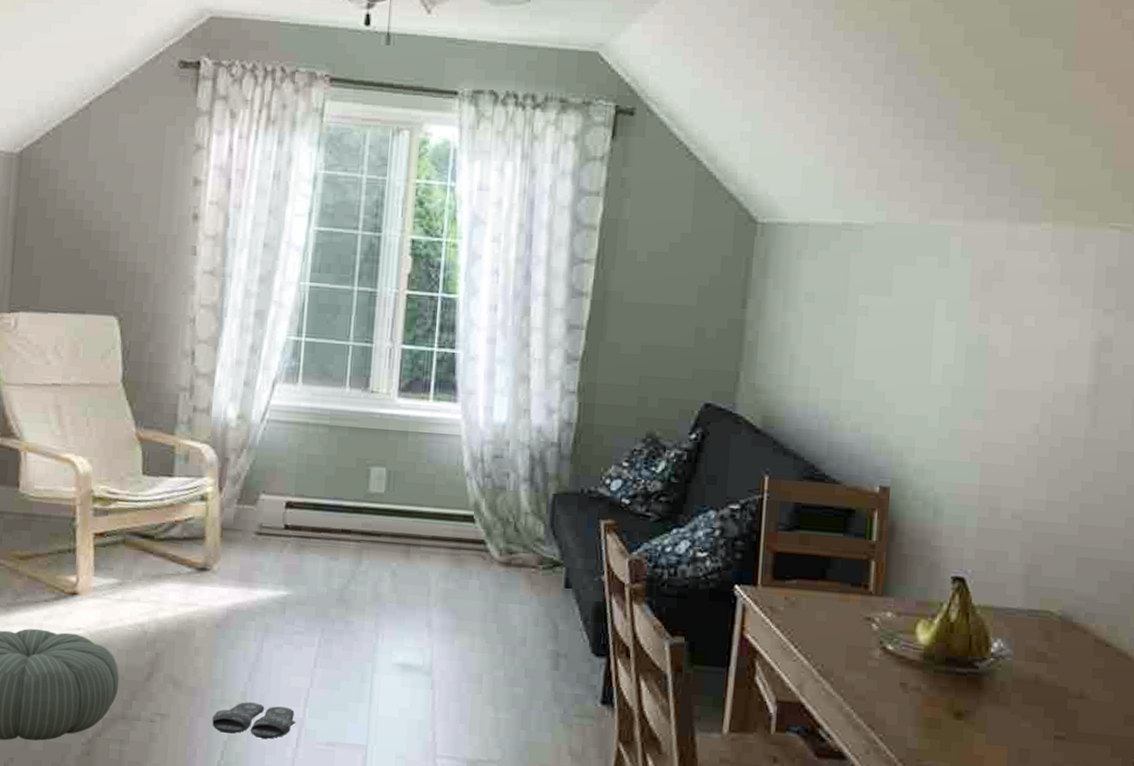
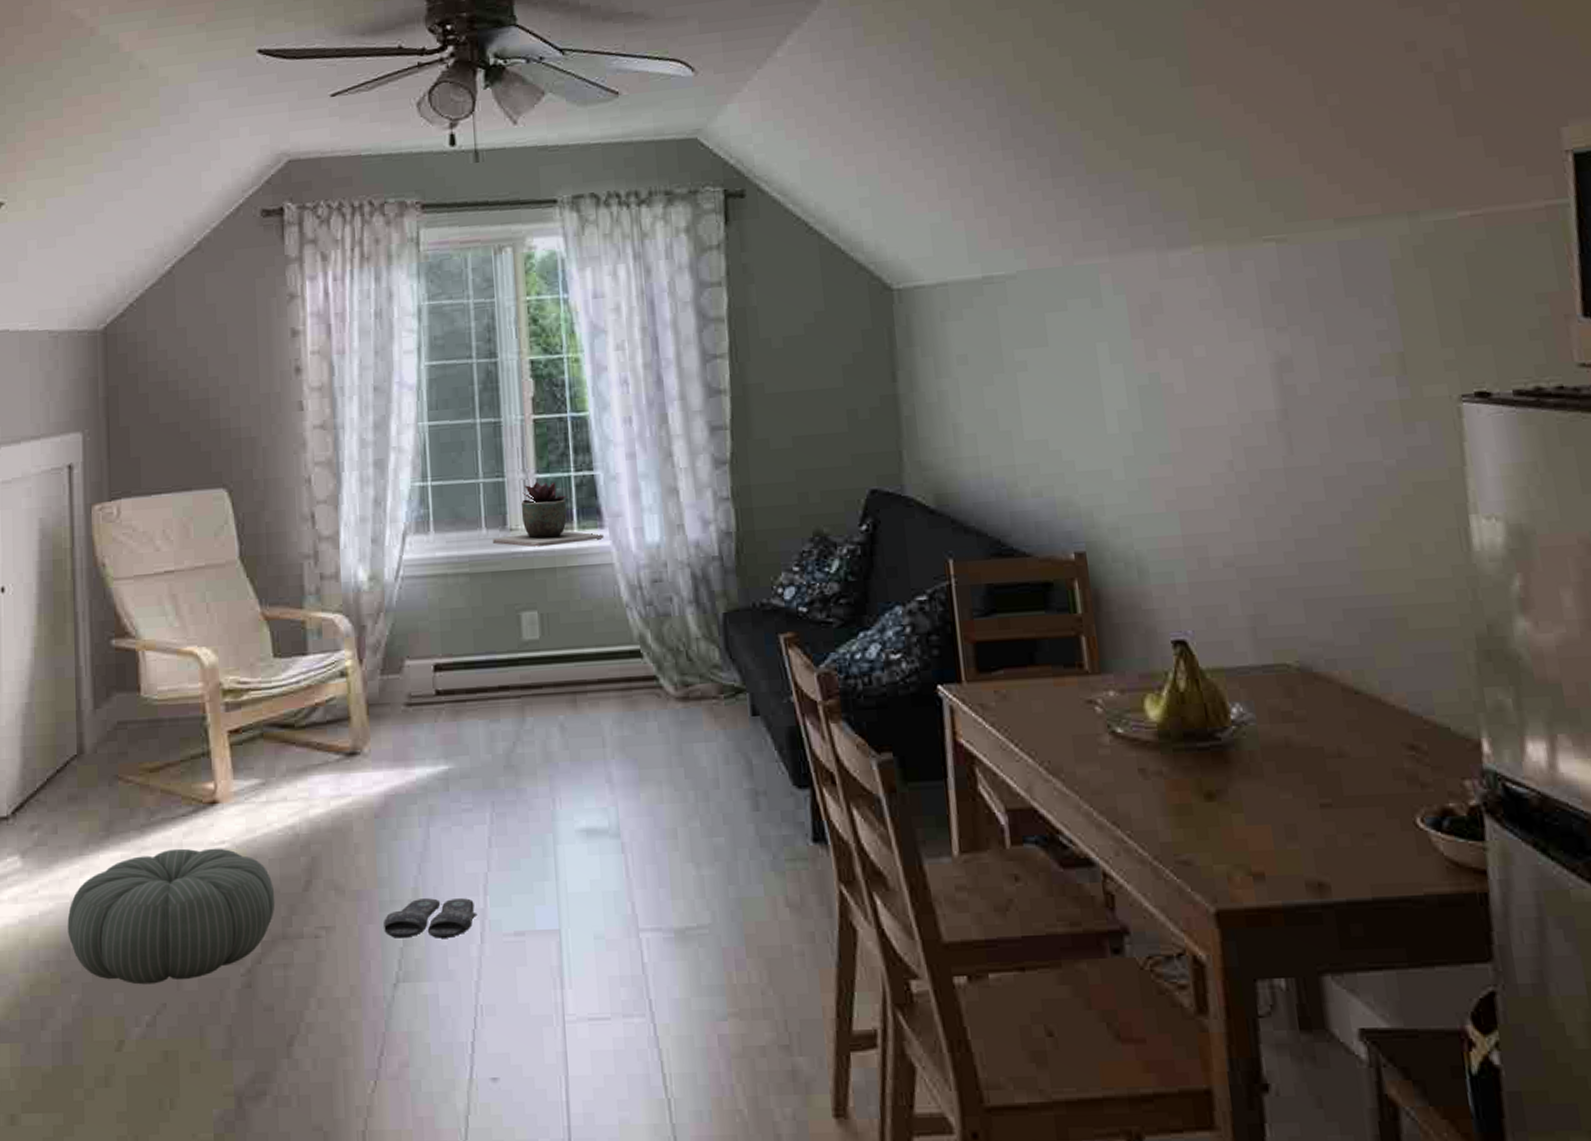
succulent plant: none [353,352,456,413] -> present [492,481,604,548]

